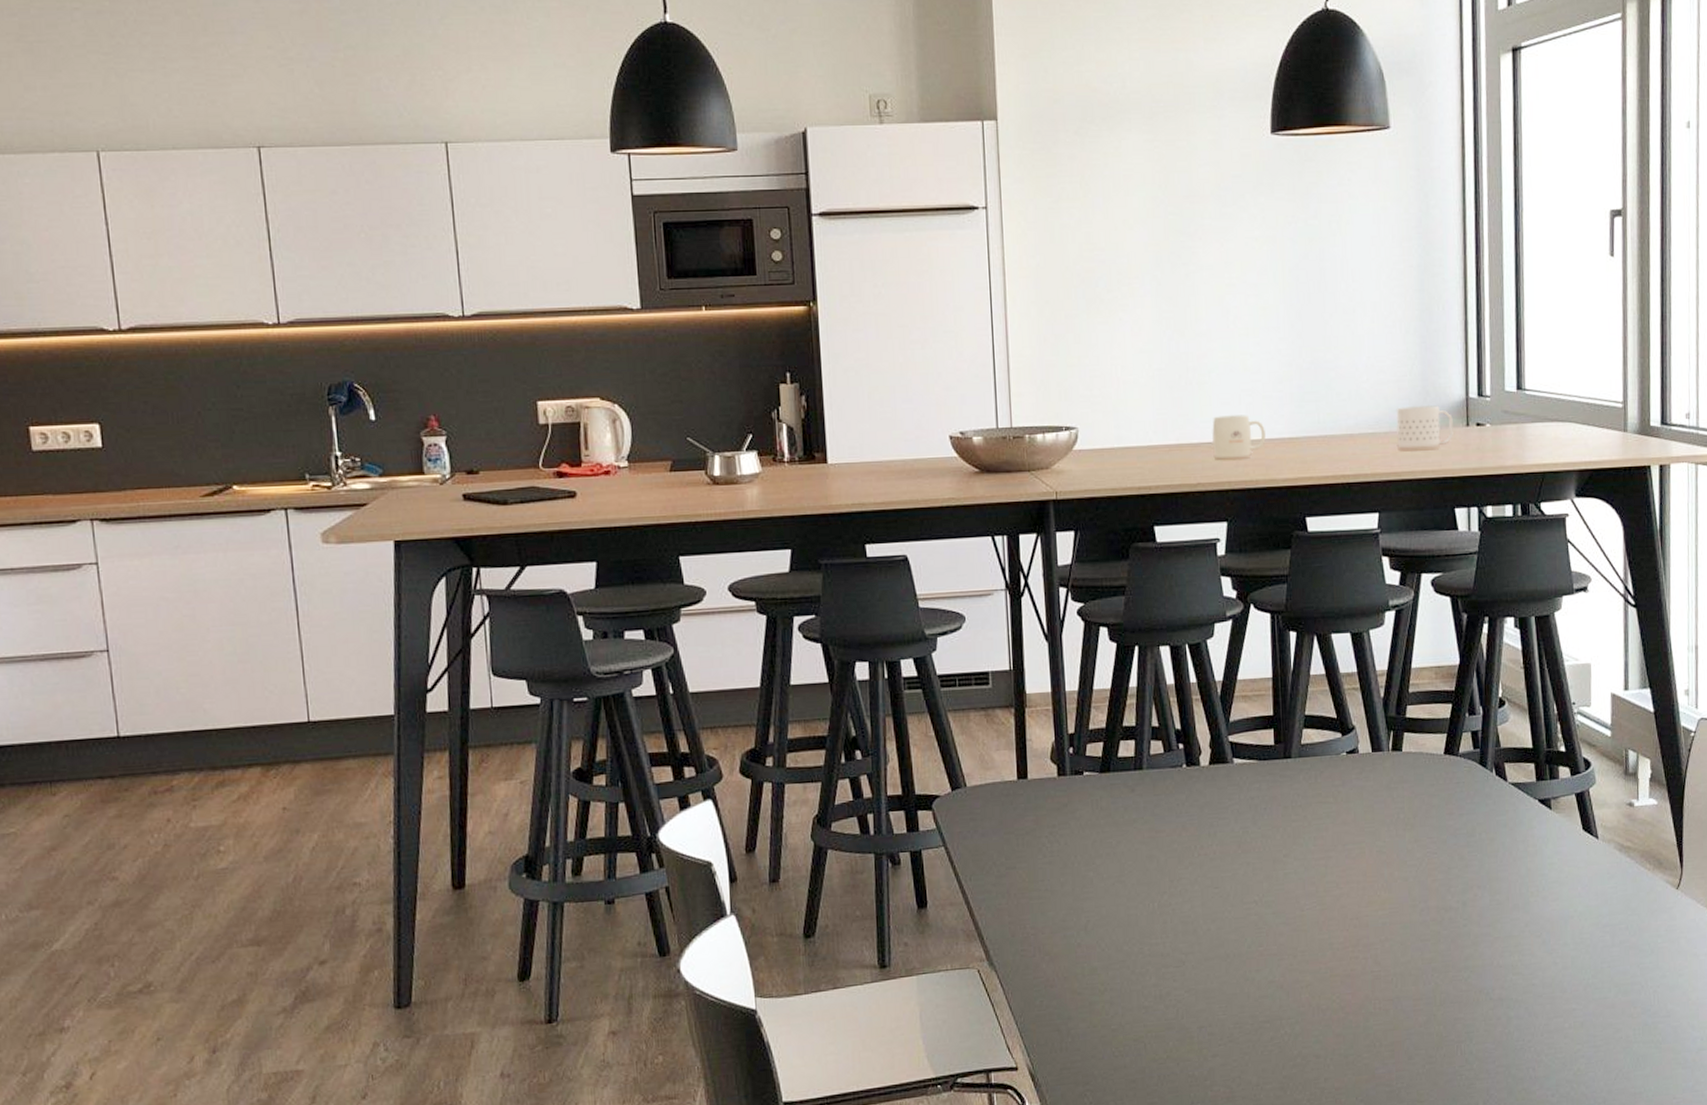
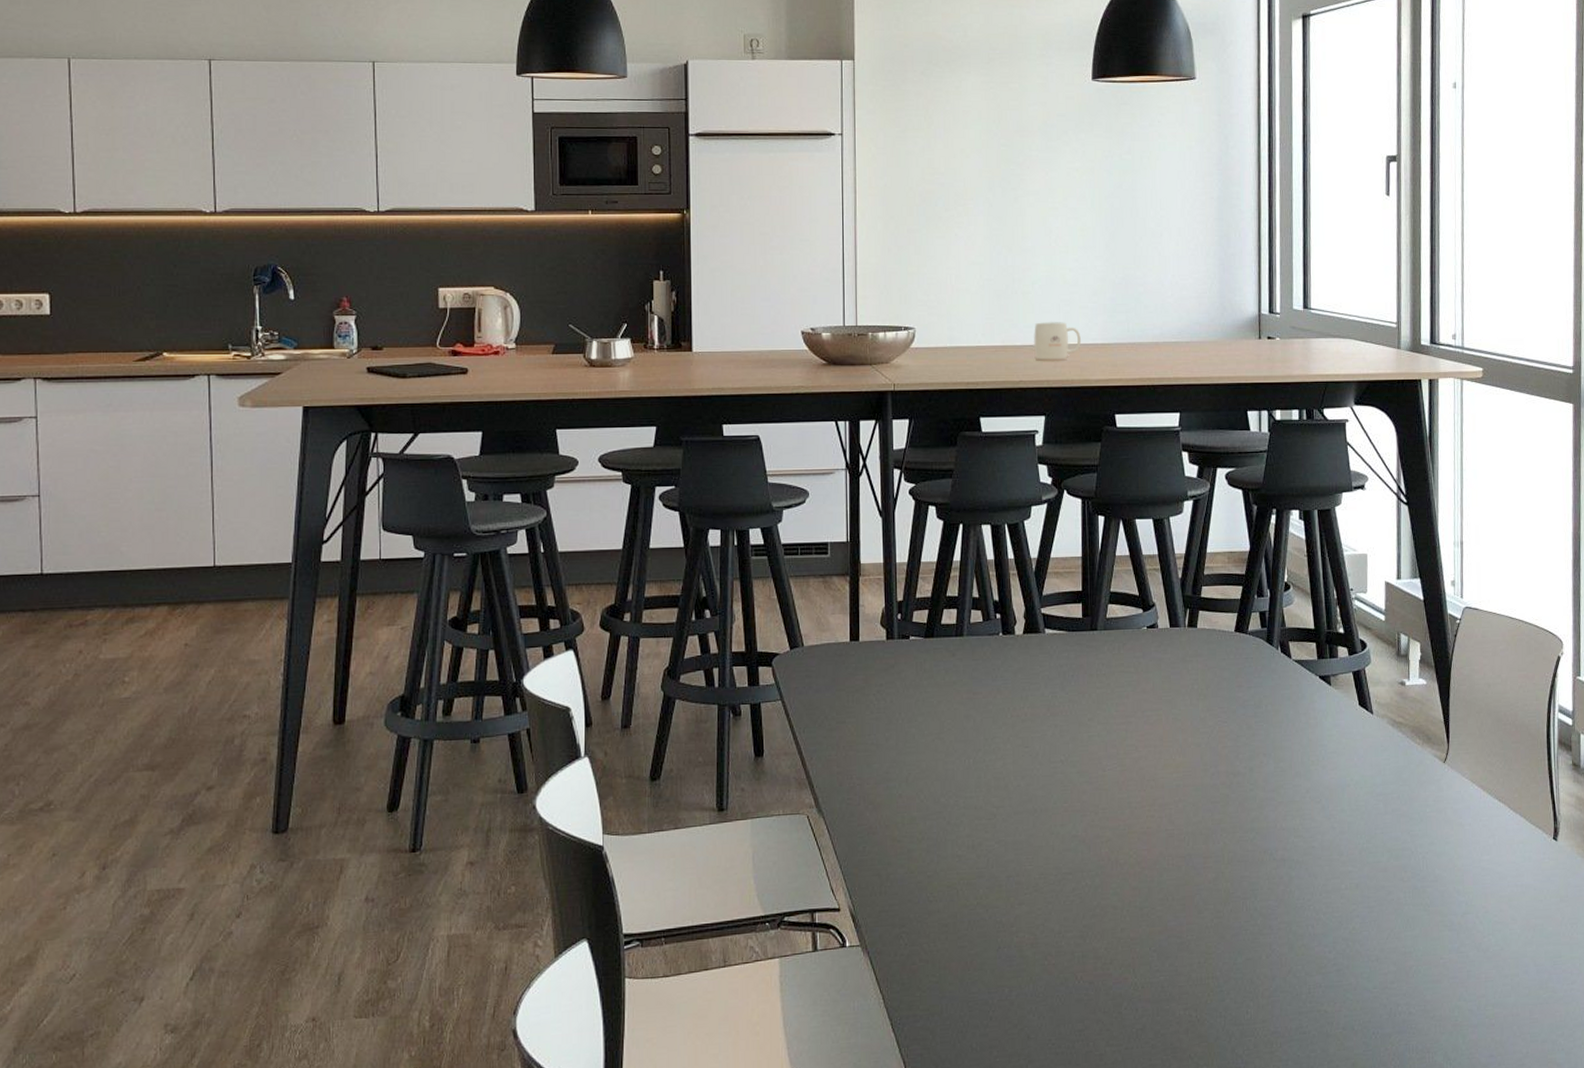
mug: present [1396,405,1454,452] -> none [1197,320,1247,360]

